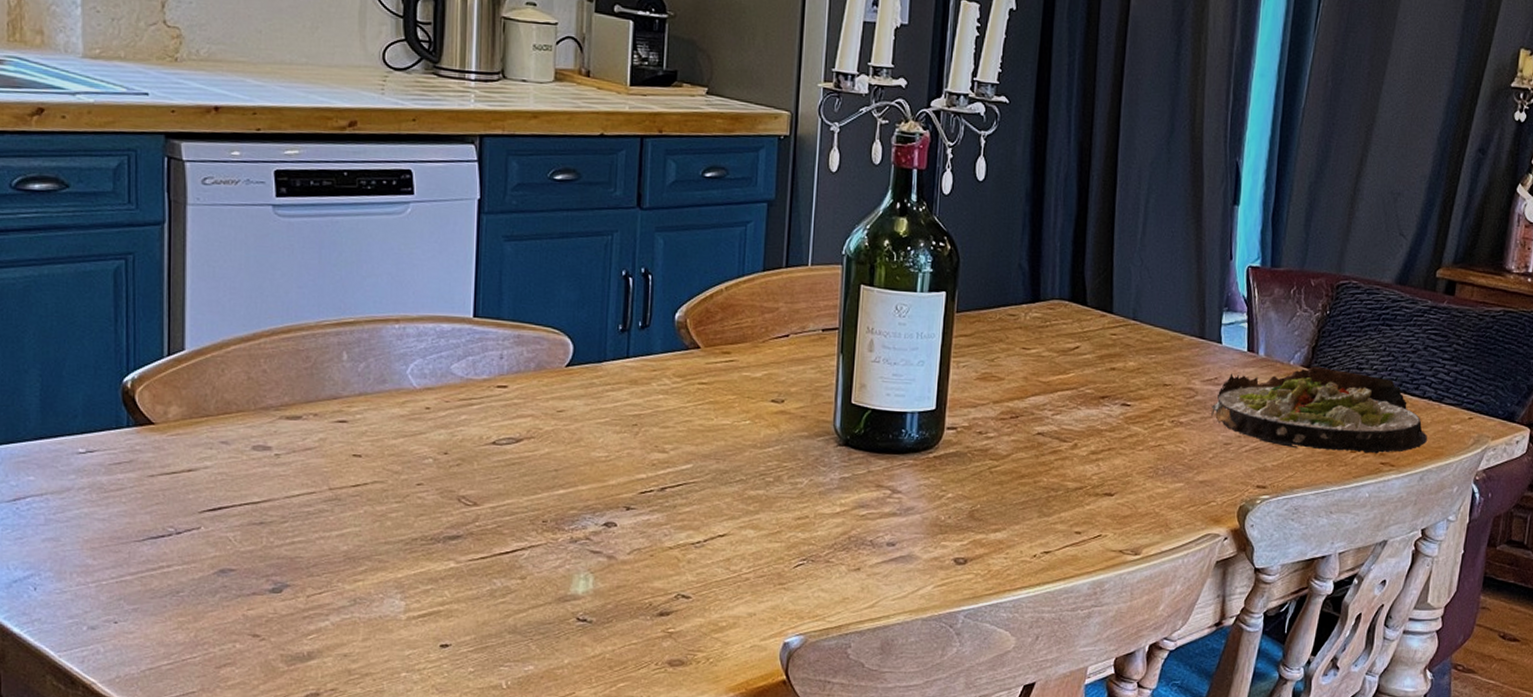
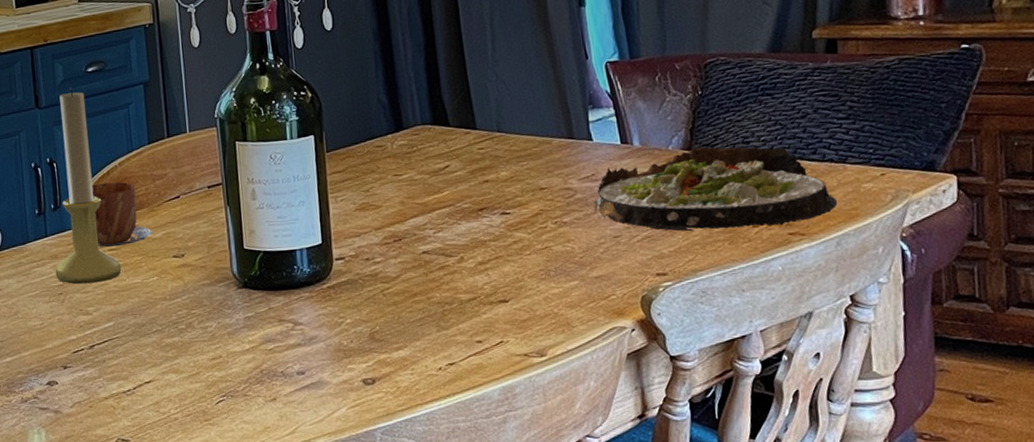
candle holder: none [632,190,711,418] -> present [55,87,122,284]
mug: none [658,306,752,381] -> present [72,182,152,248]

